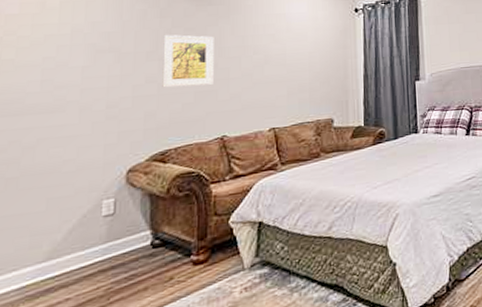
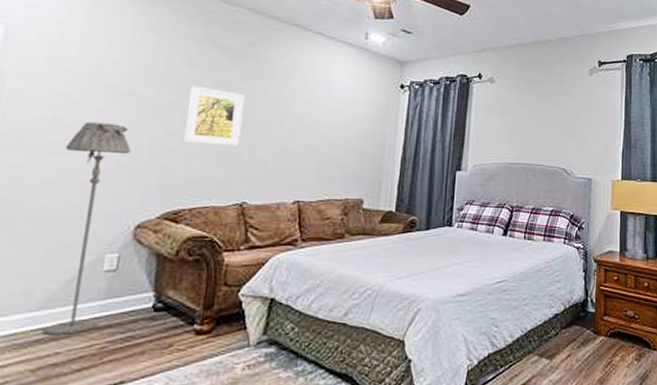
floor lamp: none [53,78,116,283] -> present [44,122,131,335]

